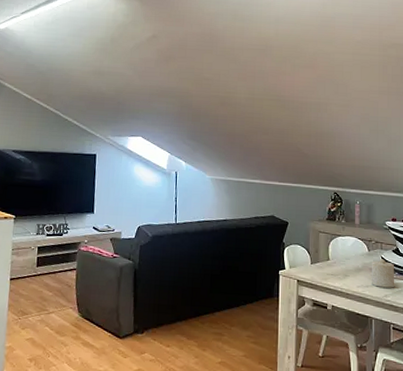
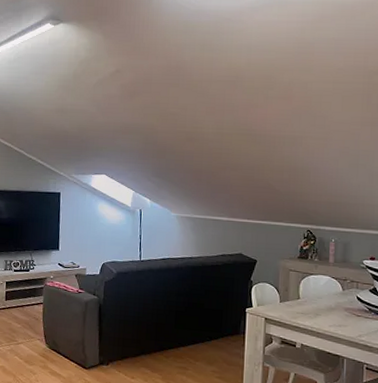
candle: present [371,259,395,288] -> none [344,298,371,328]

